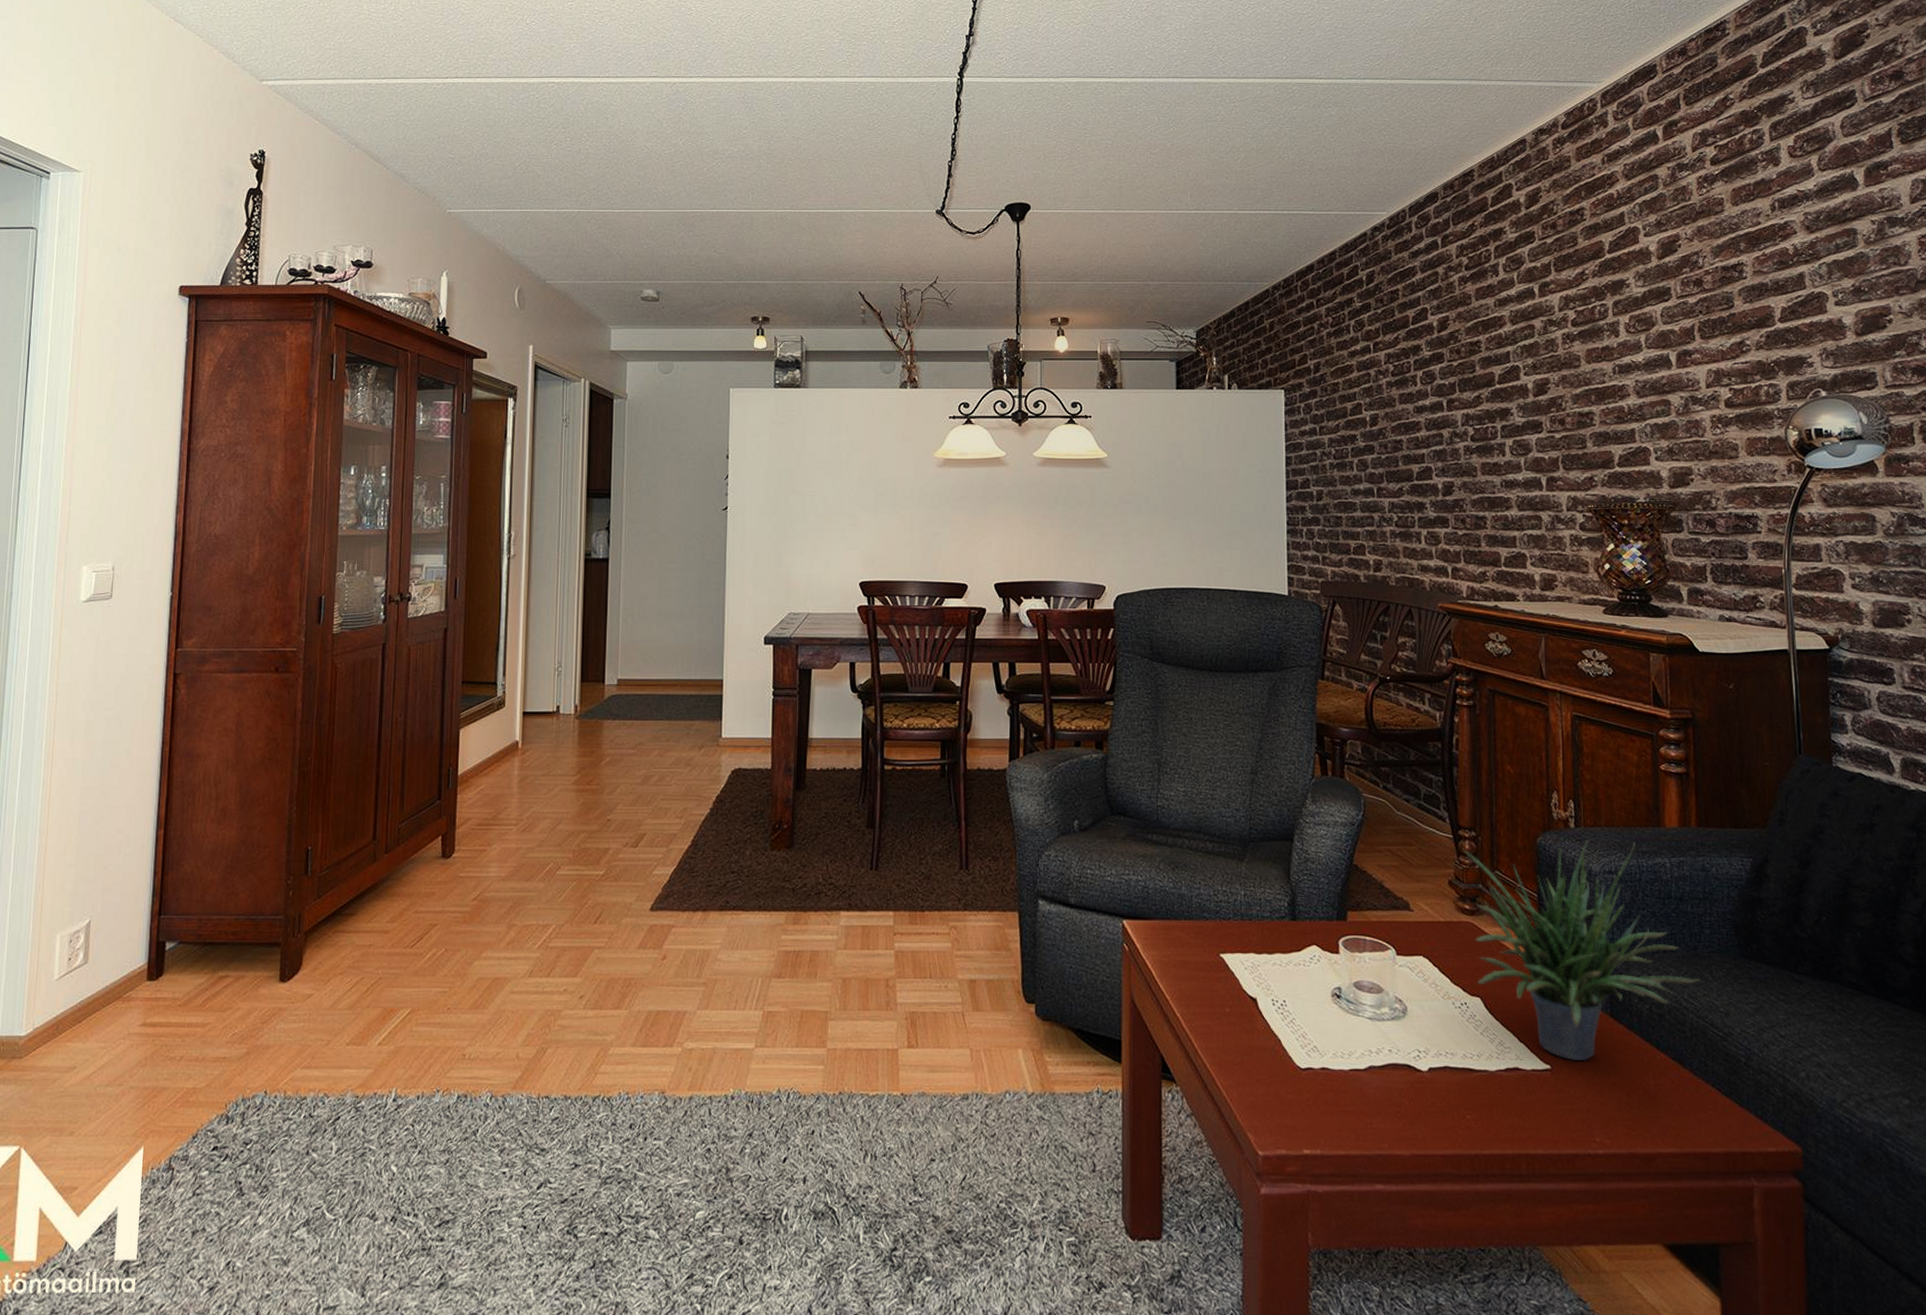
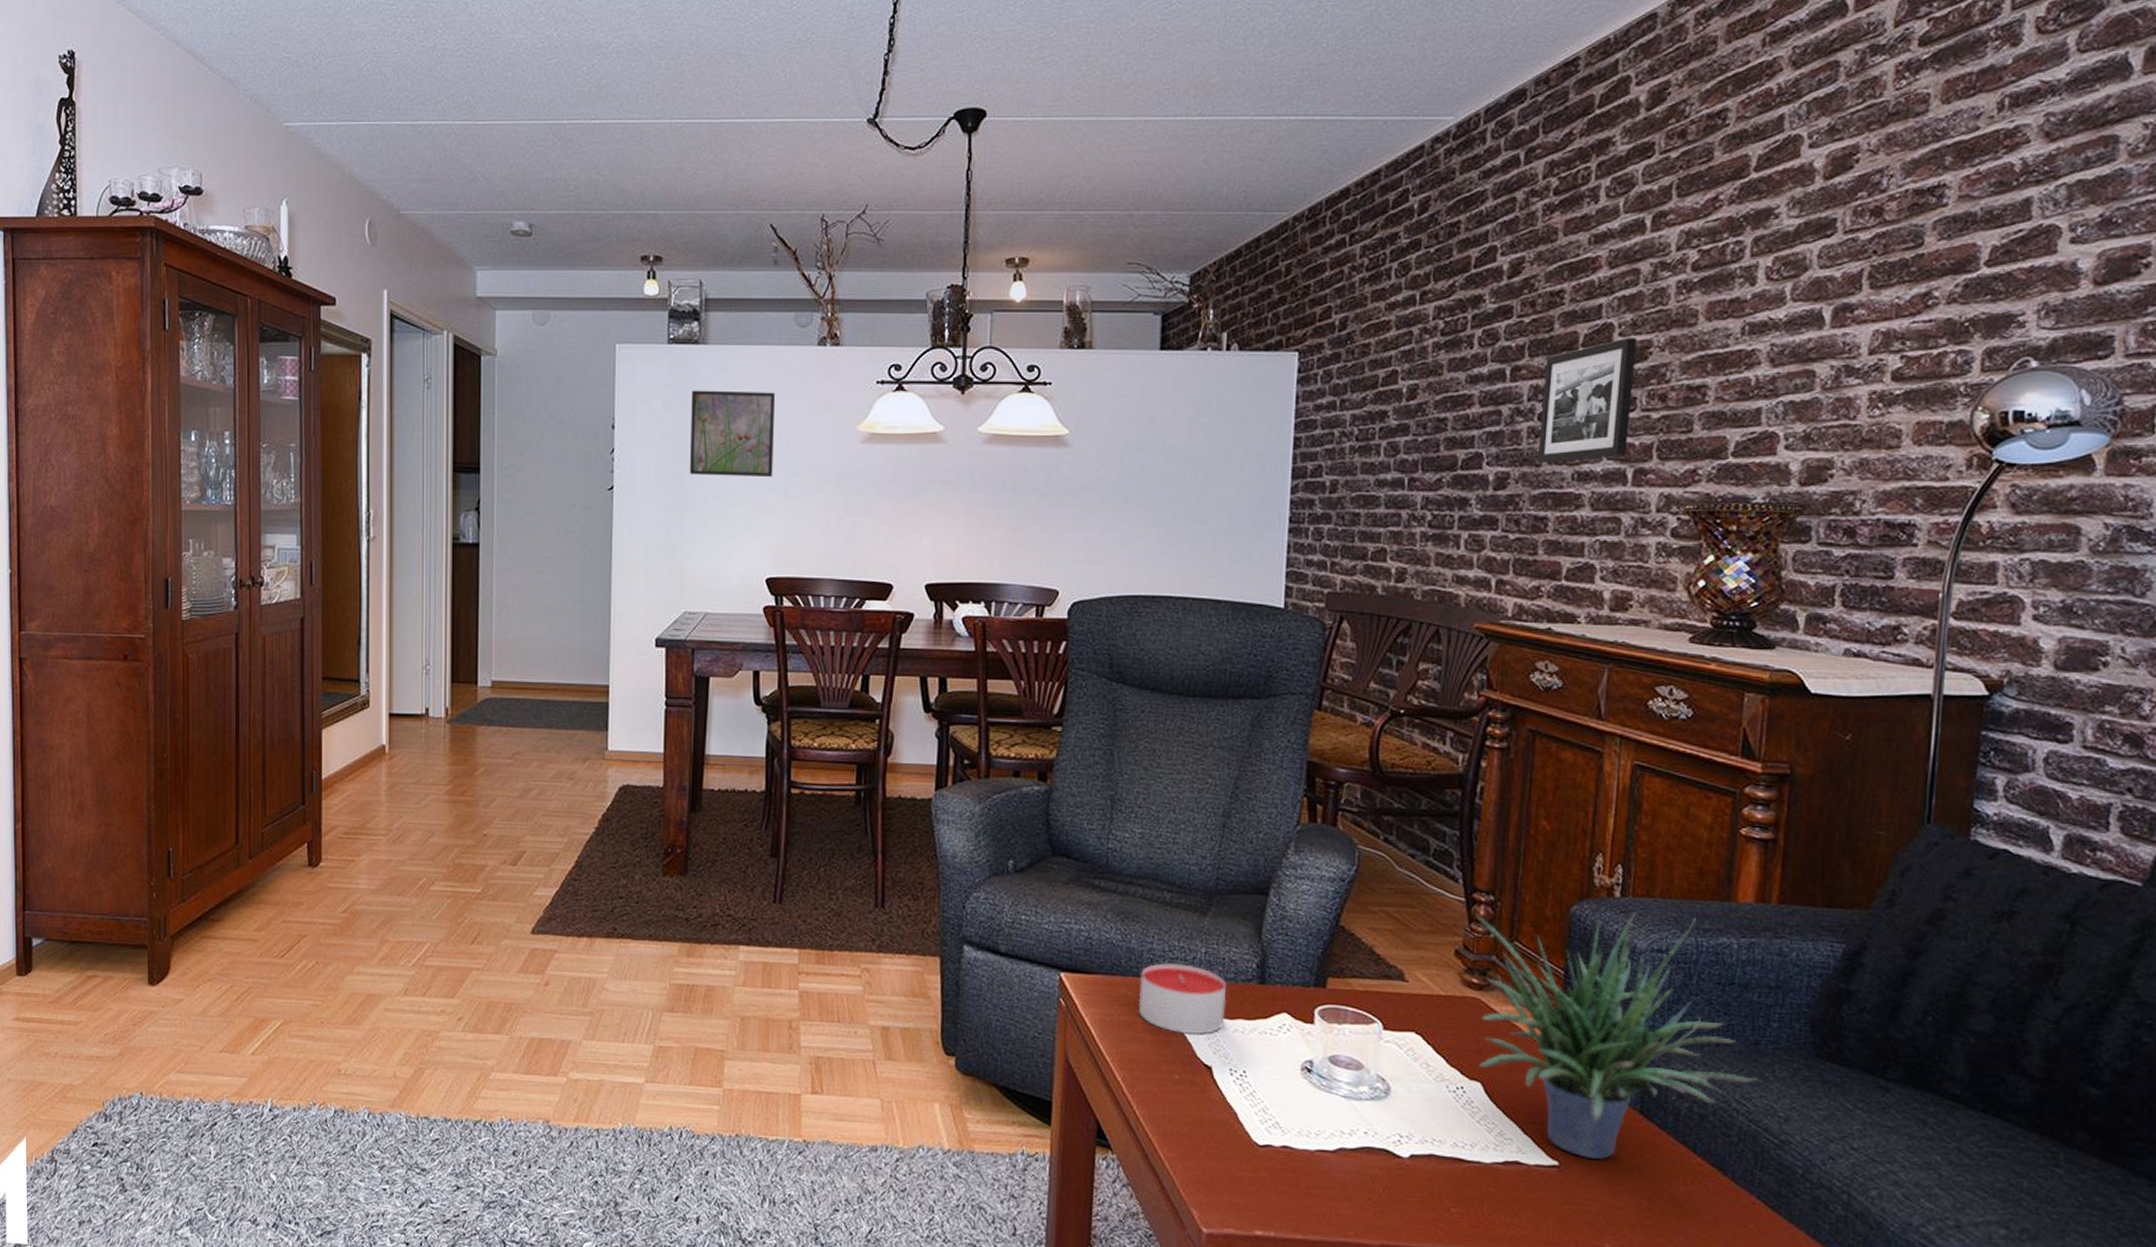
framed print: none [793,425,866,496] -> present [689,390,776,477]
candle: none [1190,905,1265,970] -> present [1138,962,1227,1035]
picture frame: none [1472,377,1540,475] -> present [1537,338,1637,464]

